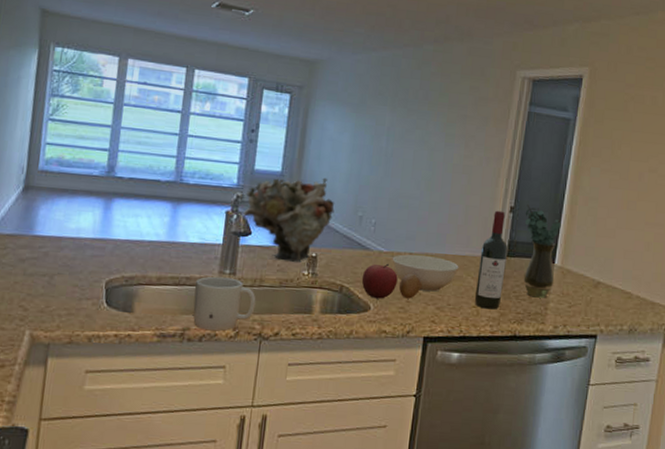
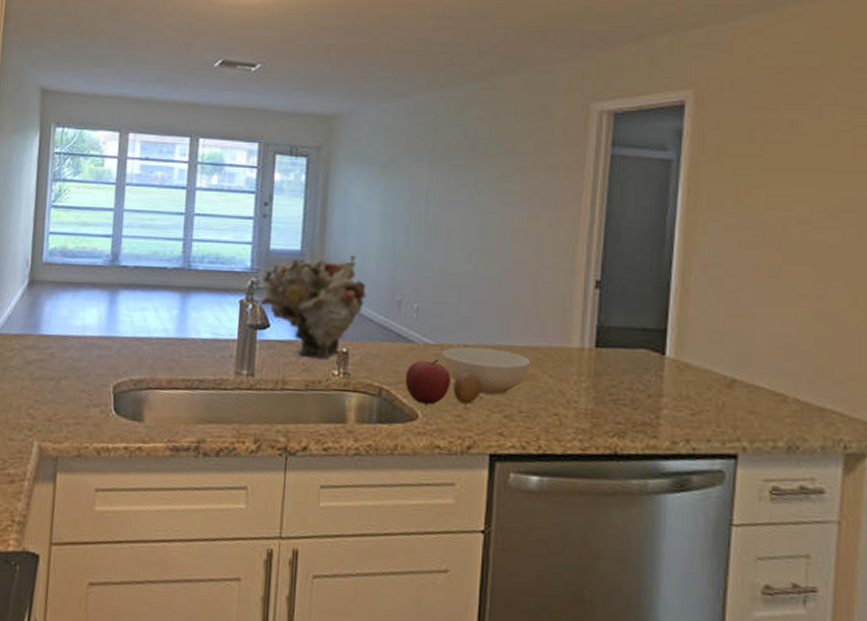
mug: present [193,276,256,332] -> none [208,378,279,445]
wine bottle: present [474,210,508,310] -> none [554,286,597,418]
vase: present [523,204,562,298] -> none [617,277,670,403]

